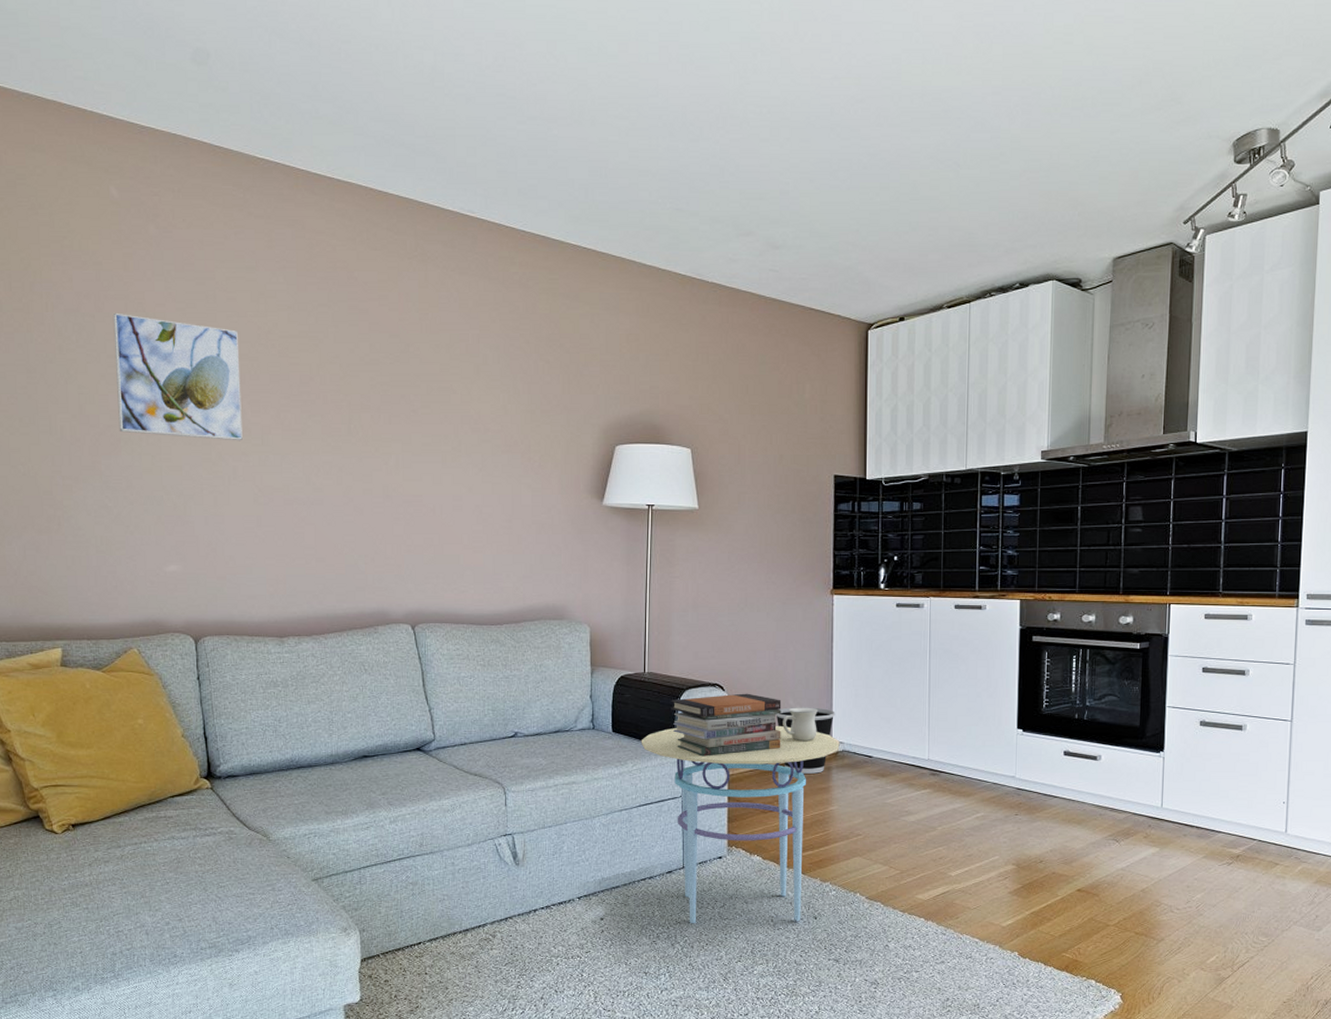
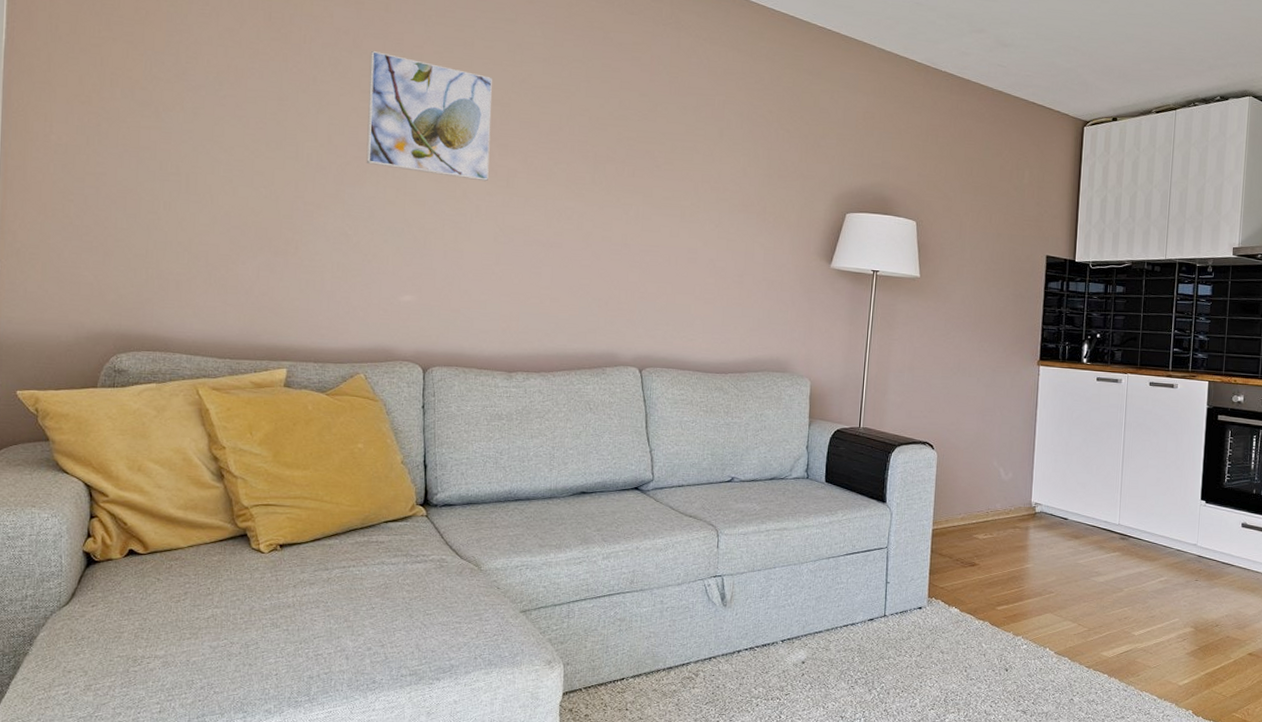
side table: present [641,725,840,924] -> none [852,482,1038,672]
book stack: present [671,693,782,757] -> none [882,452,987,511]
wastebasket: present [775,707,835,774] -> none [980,468,1036,532]
mug: present [783,707,819,742] -> none [986,468,1020,502]

